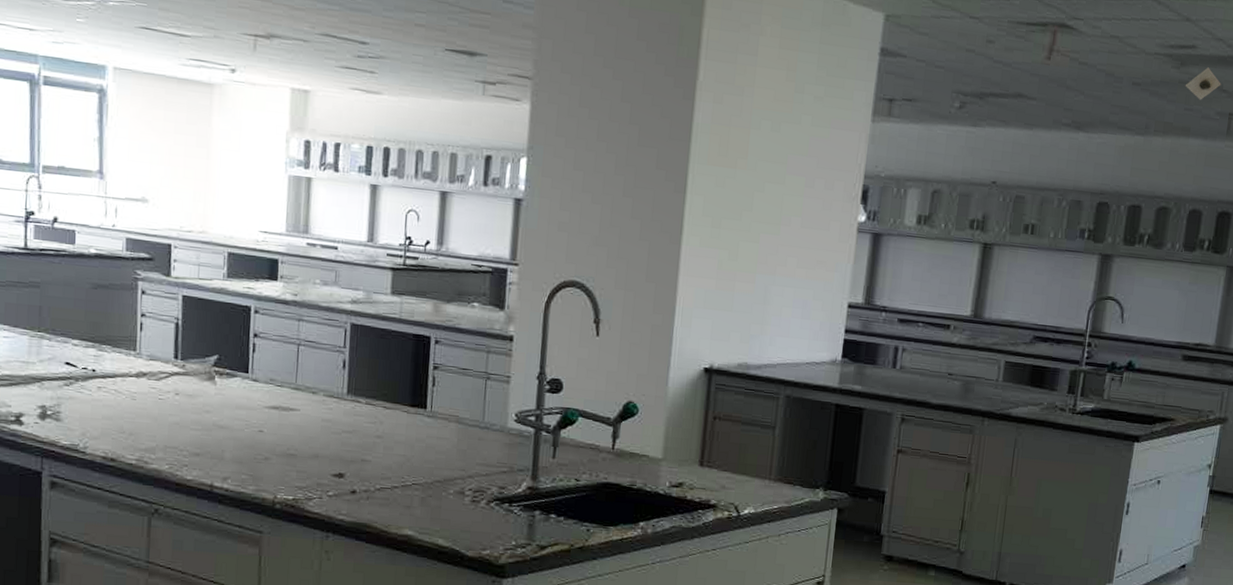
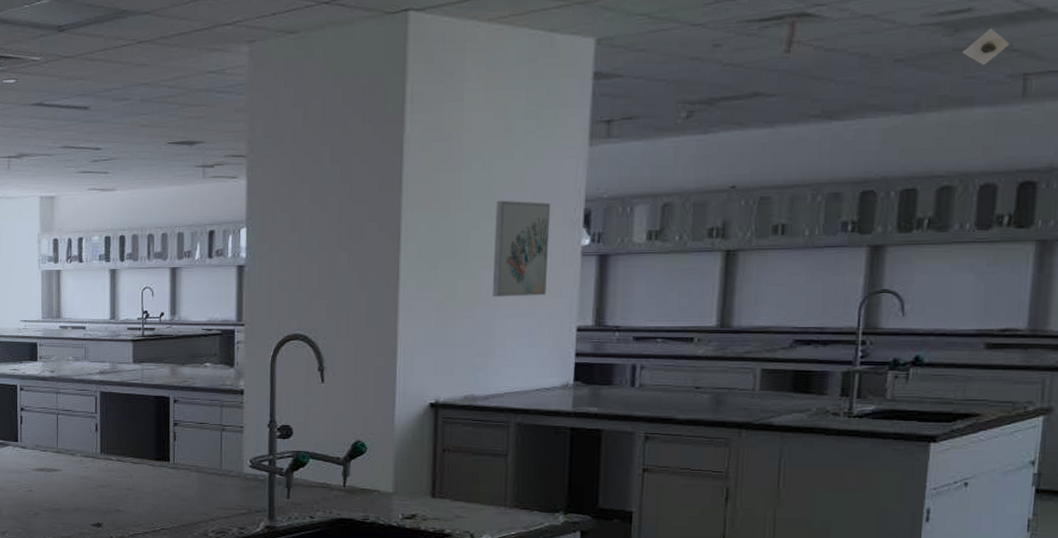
wall art: none [772,164,833,268] -> present [493,200,551,297]

